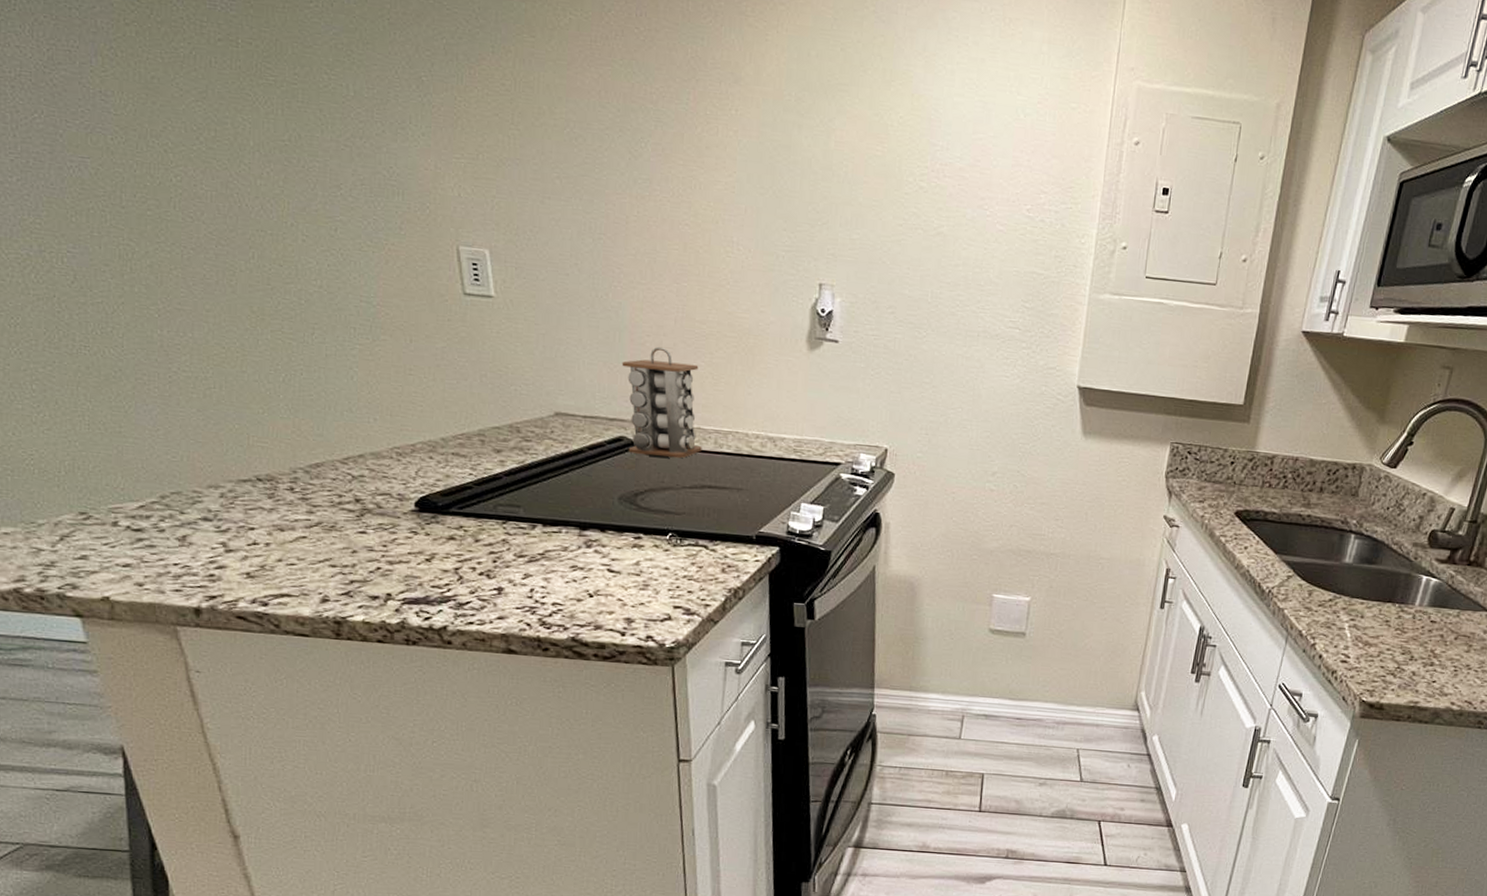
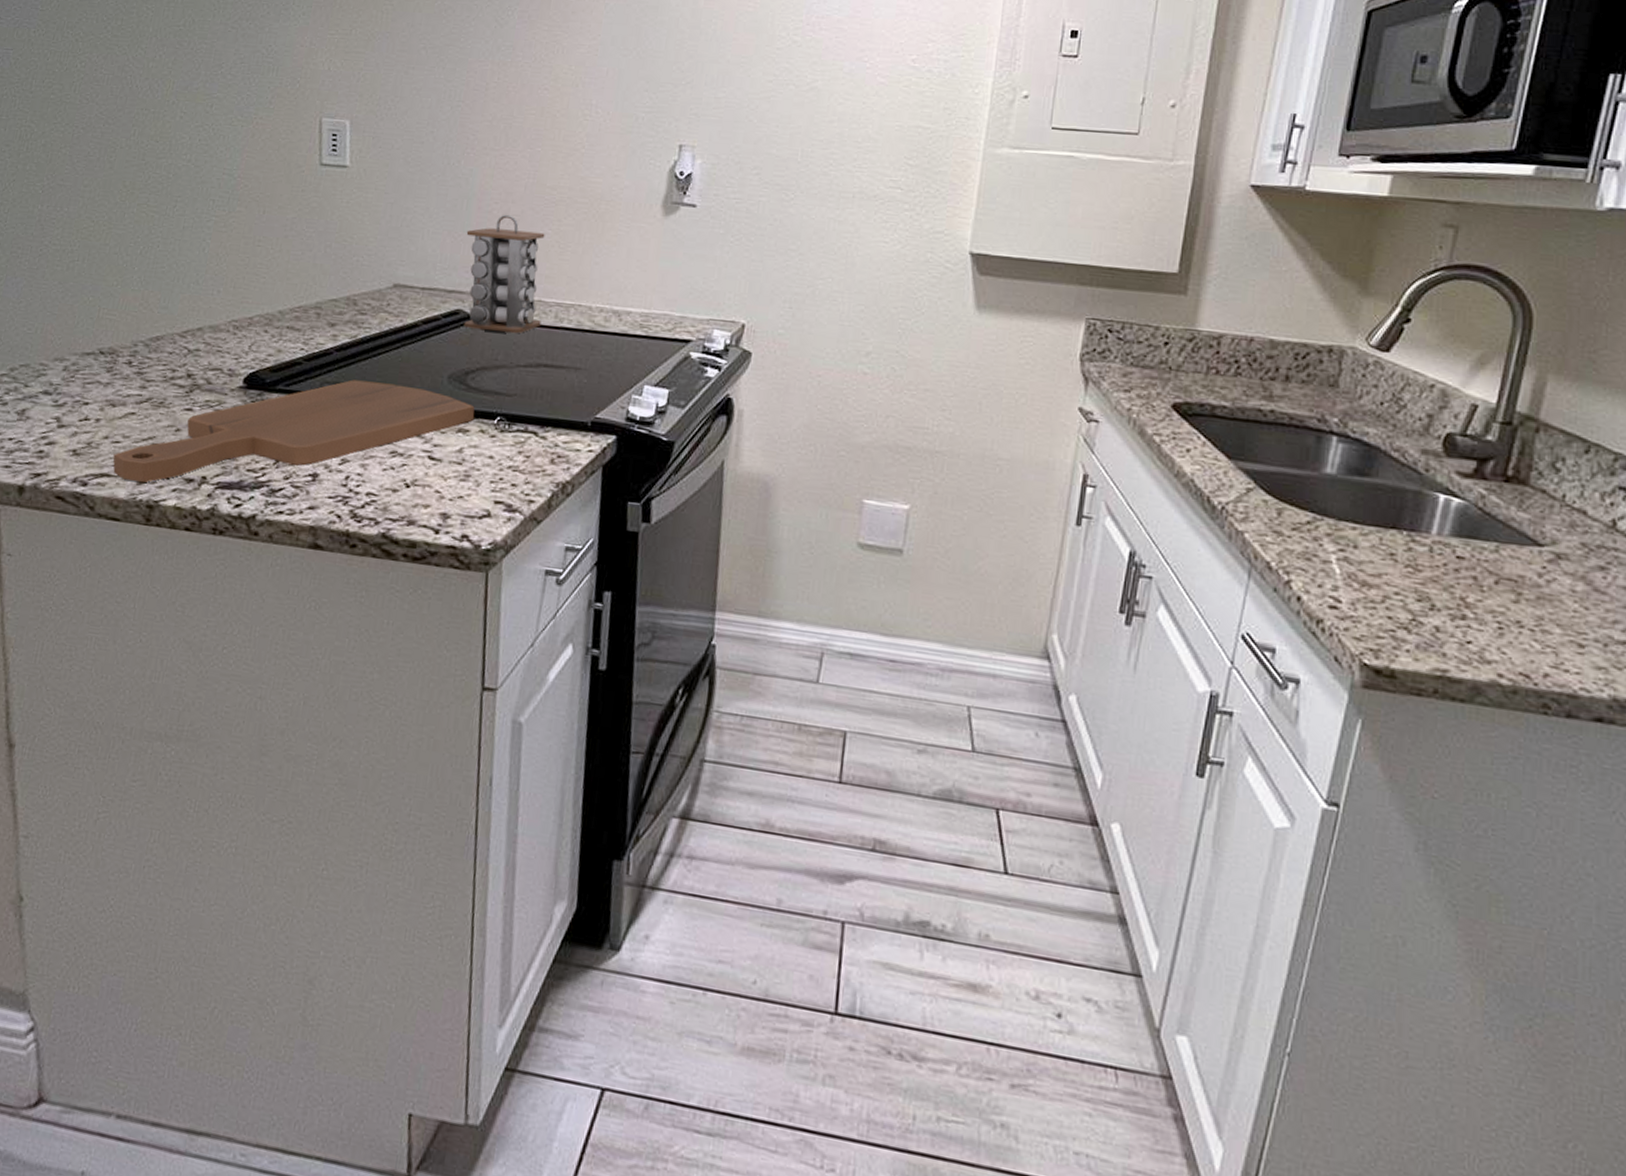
cutting board: none [290,502,648,601] -> present [112,379,475,483]

